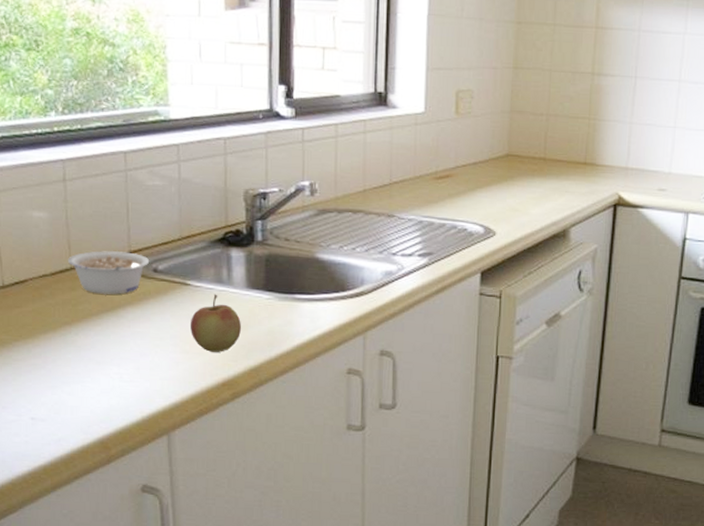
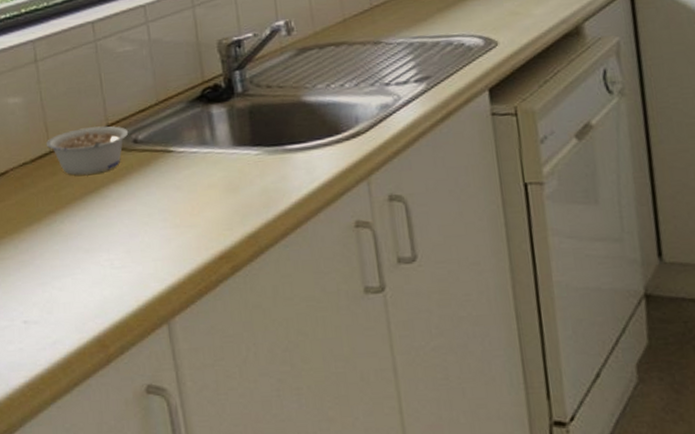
apple: present [191,294,241,352] -> none [178,157,233,223]

